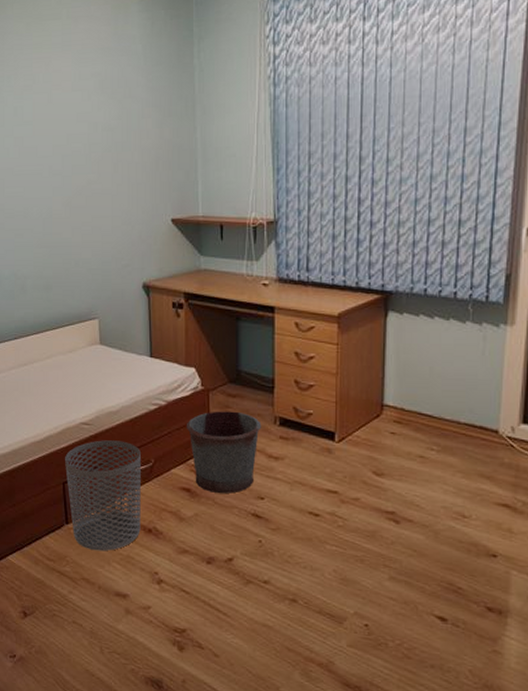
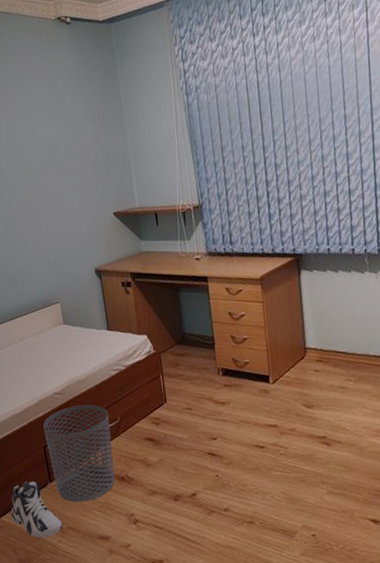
sneaker: none [19,519,75,586] -> present [11,481,62,538]
bucket: present [187,411,262,494] -> none [145,368,208,440]

